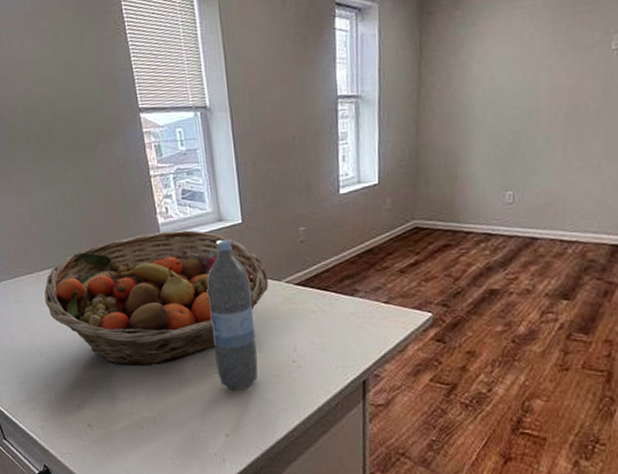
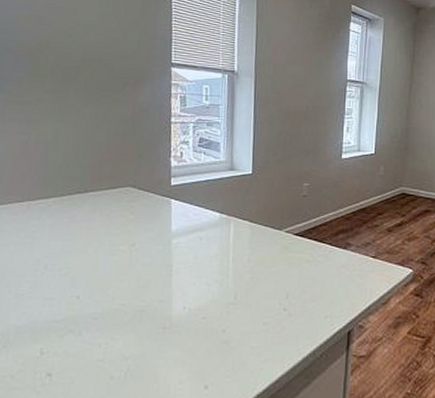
fruit basket: present [44,230,269,367] -> none [29,174,270,308]
water bottle: present [206,240,259,392] -> none [206,188,253,339]

